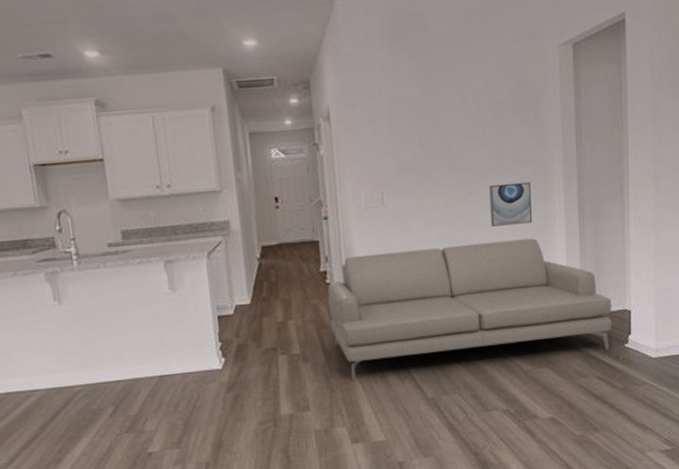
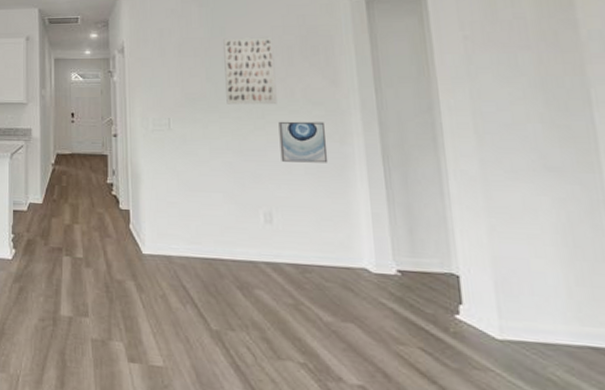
sofa: present [327,238,612,382] -> none [113,173,436,319]
wall art: none [436,93,488,172] -> present [223,37,277,105]

